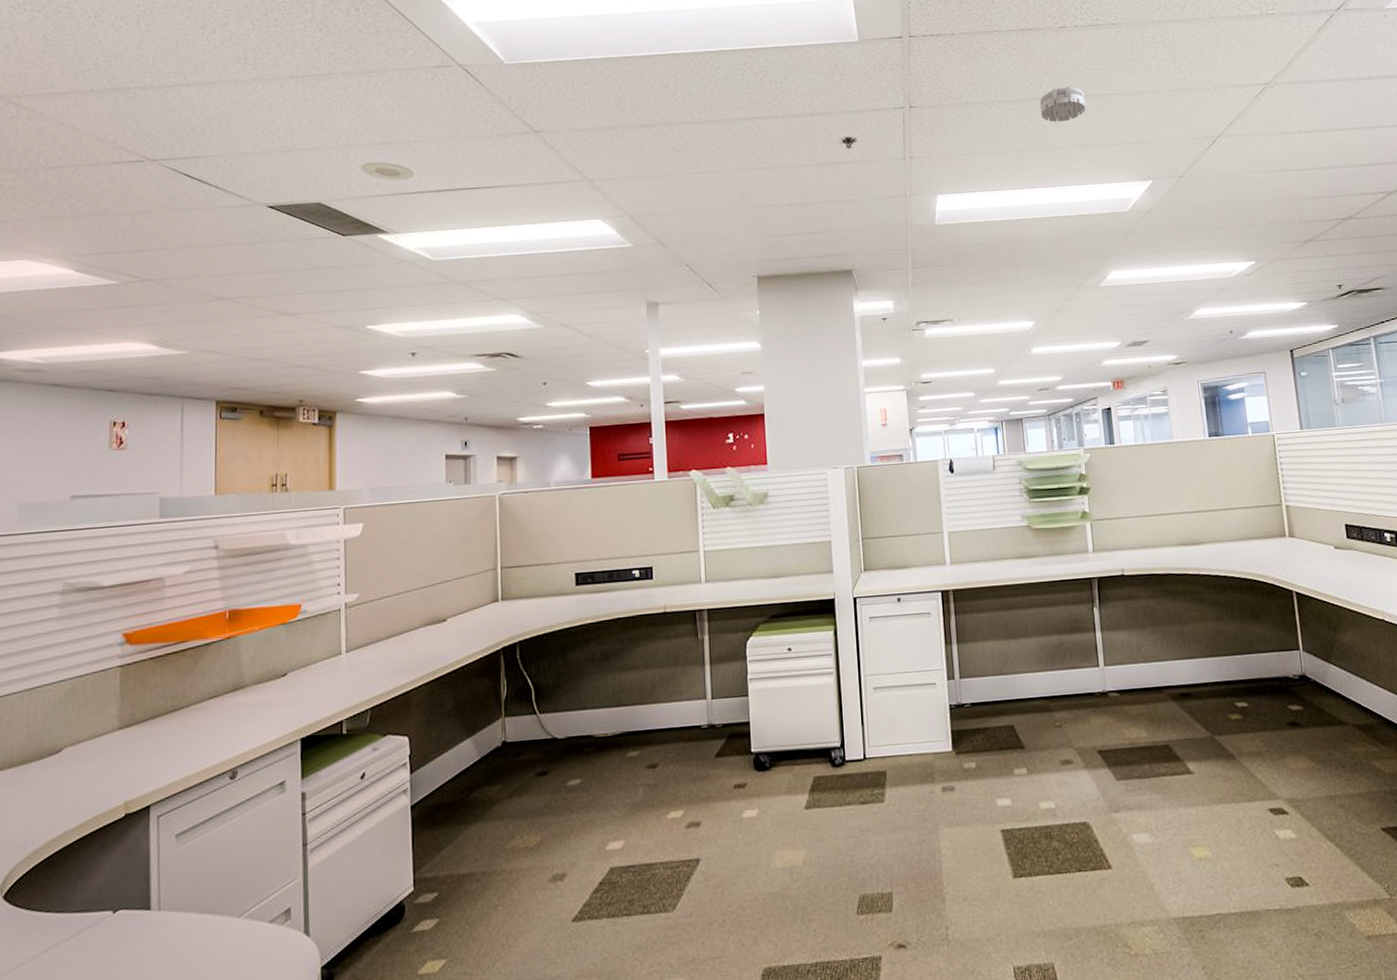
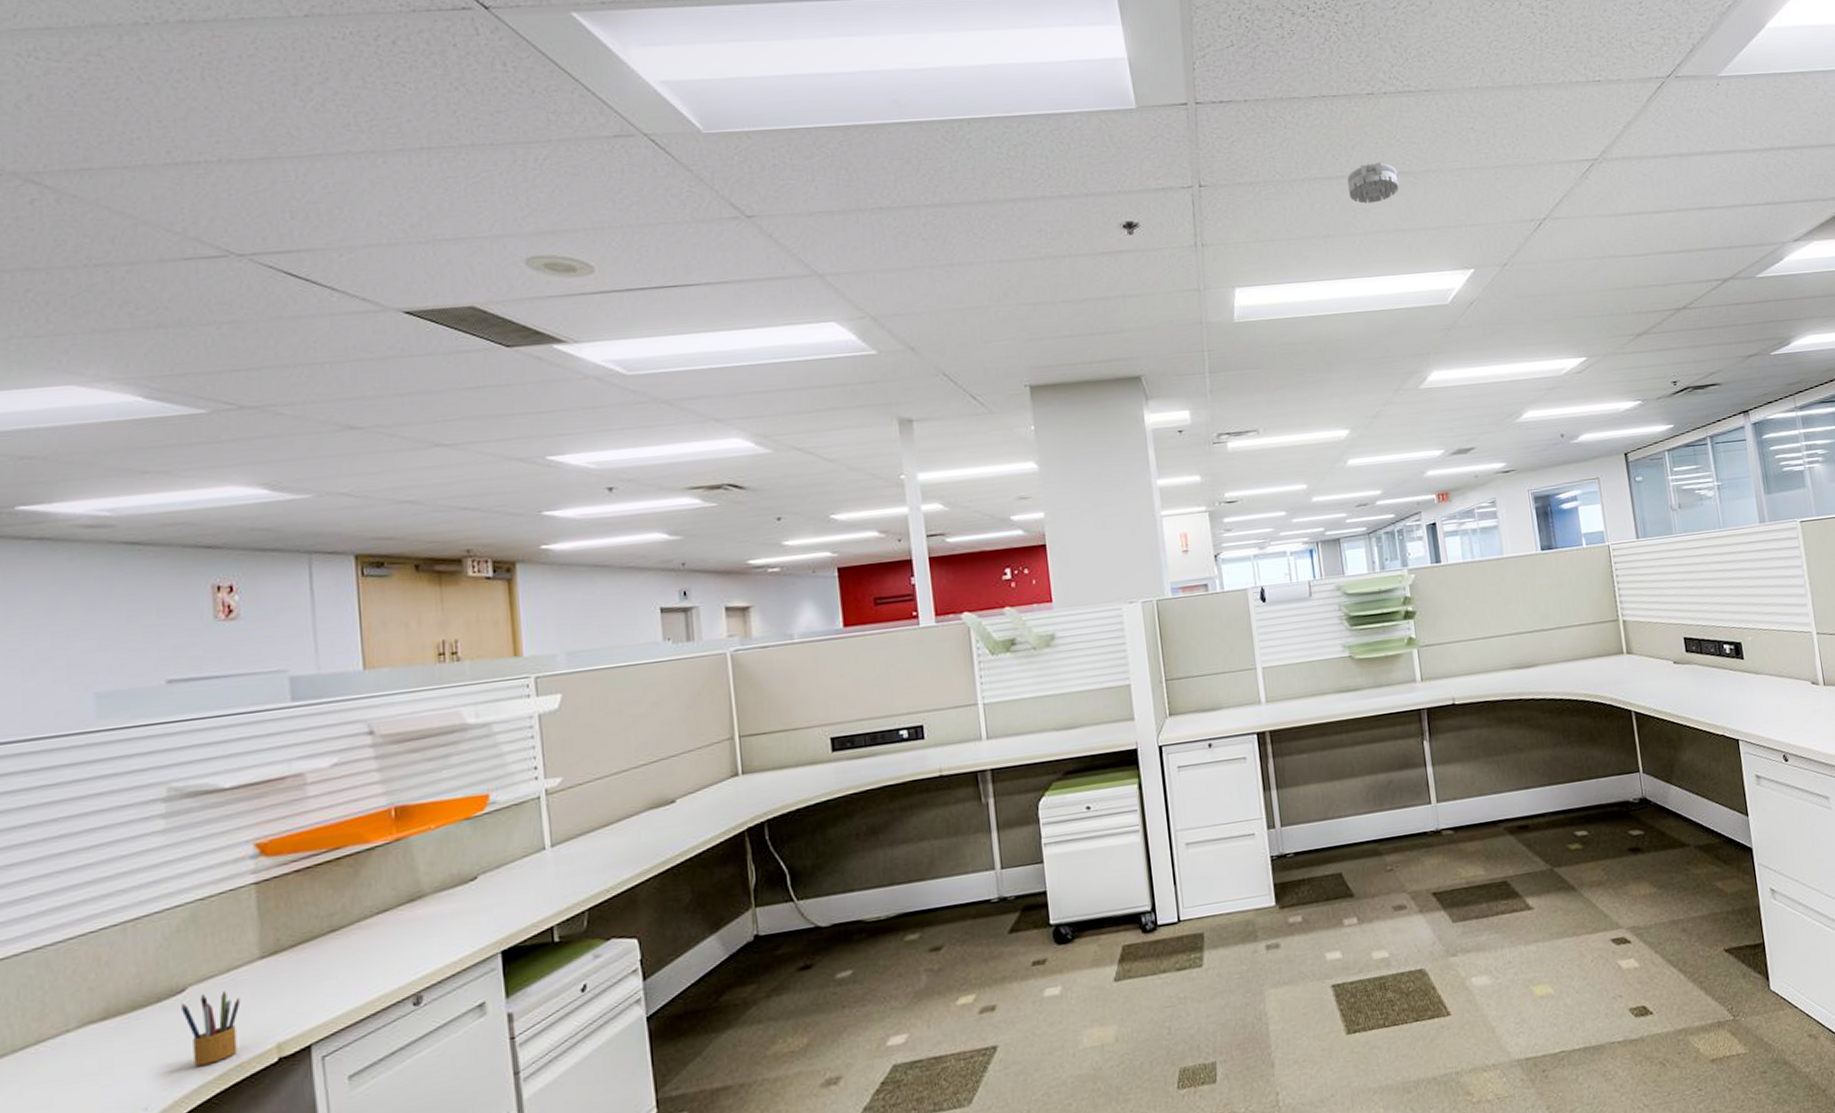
pencil box: none [57,754,101,815] -> present [182,991,241,1066]

